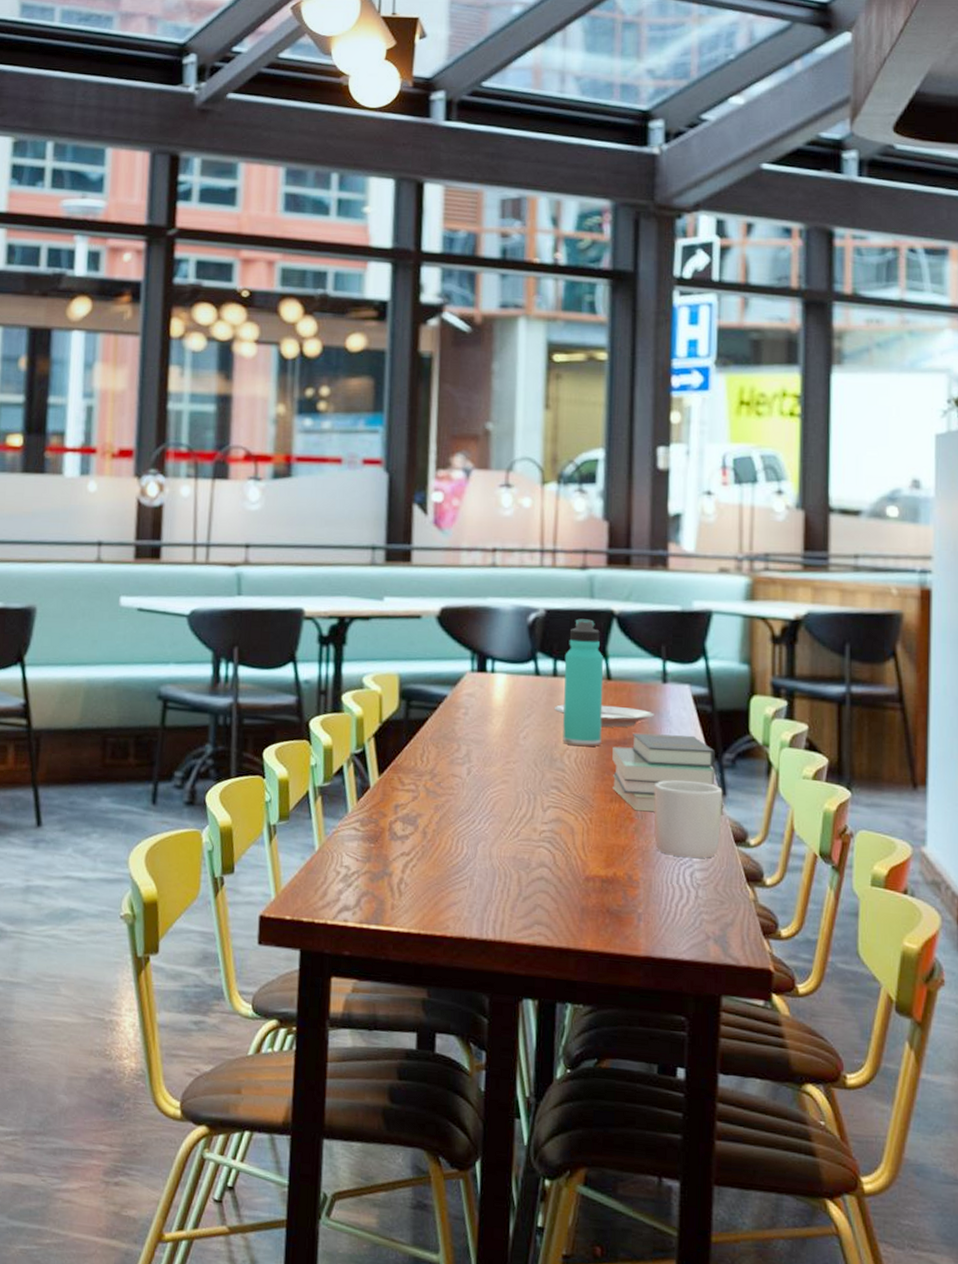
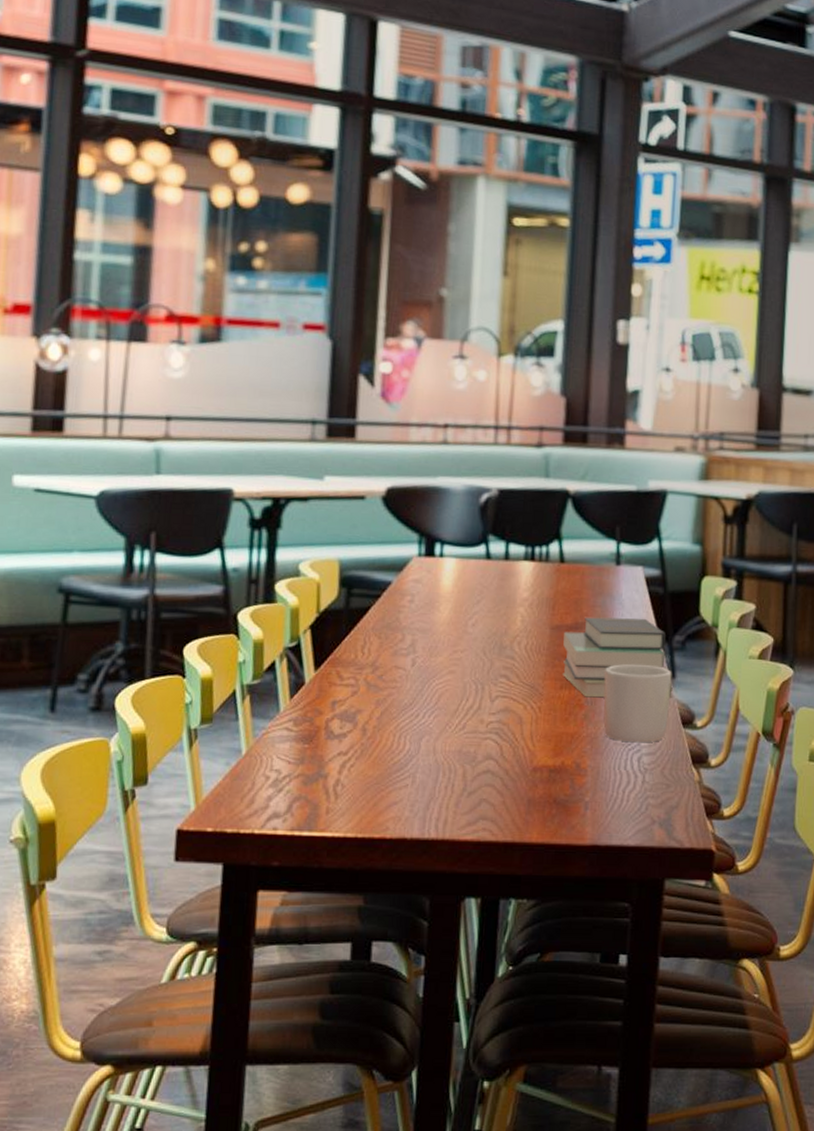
plate: present [553,704,655,728] -> none [504,589,608,612]
thermos bottle: present [562,619,604,747] -> none [513,499,557,633]

